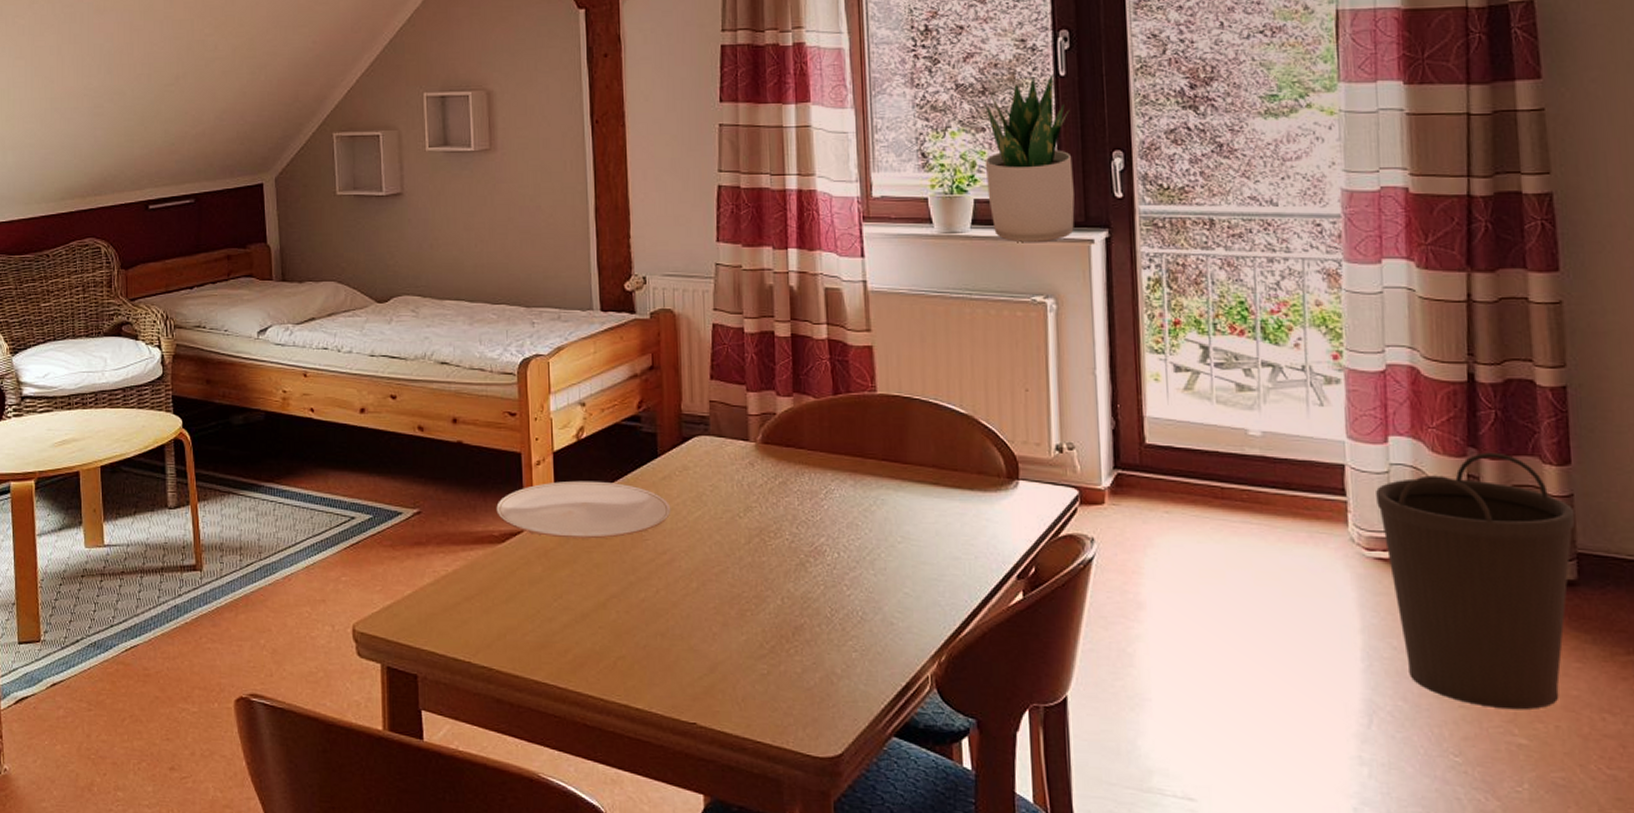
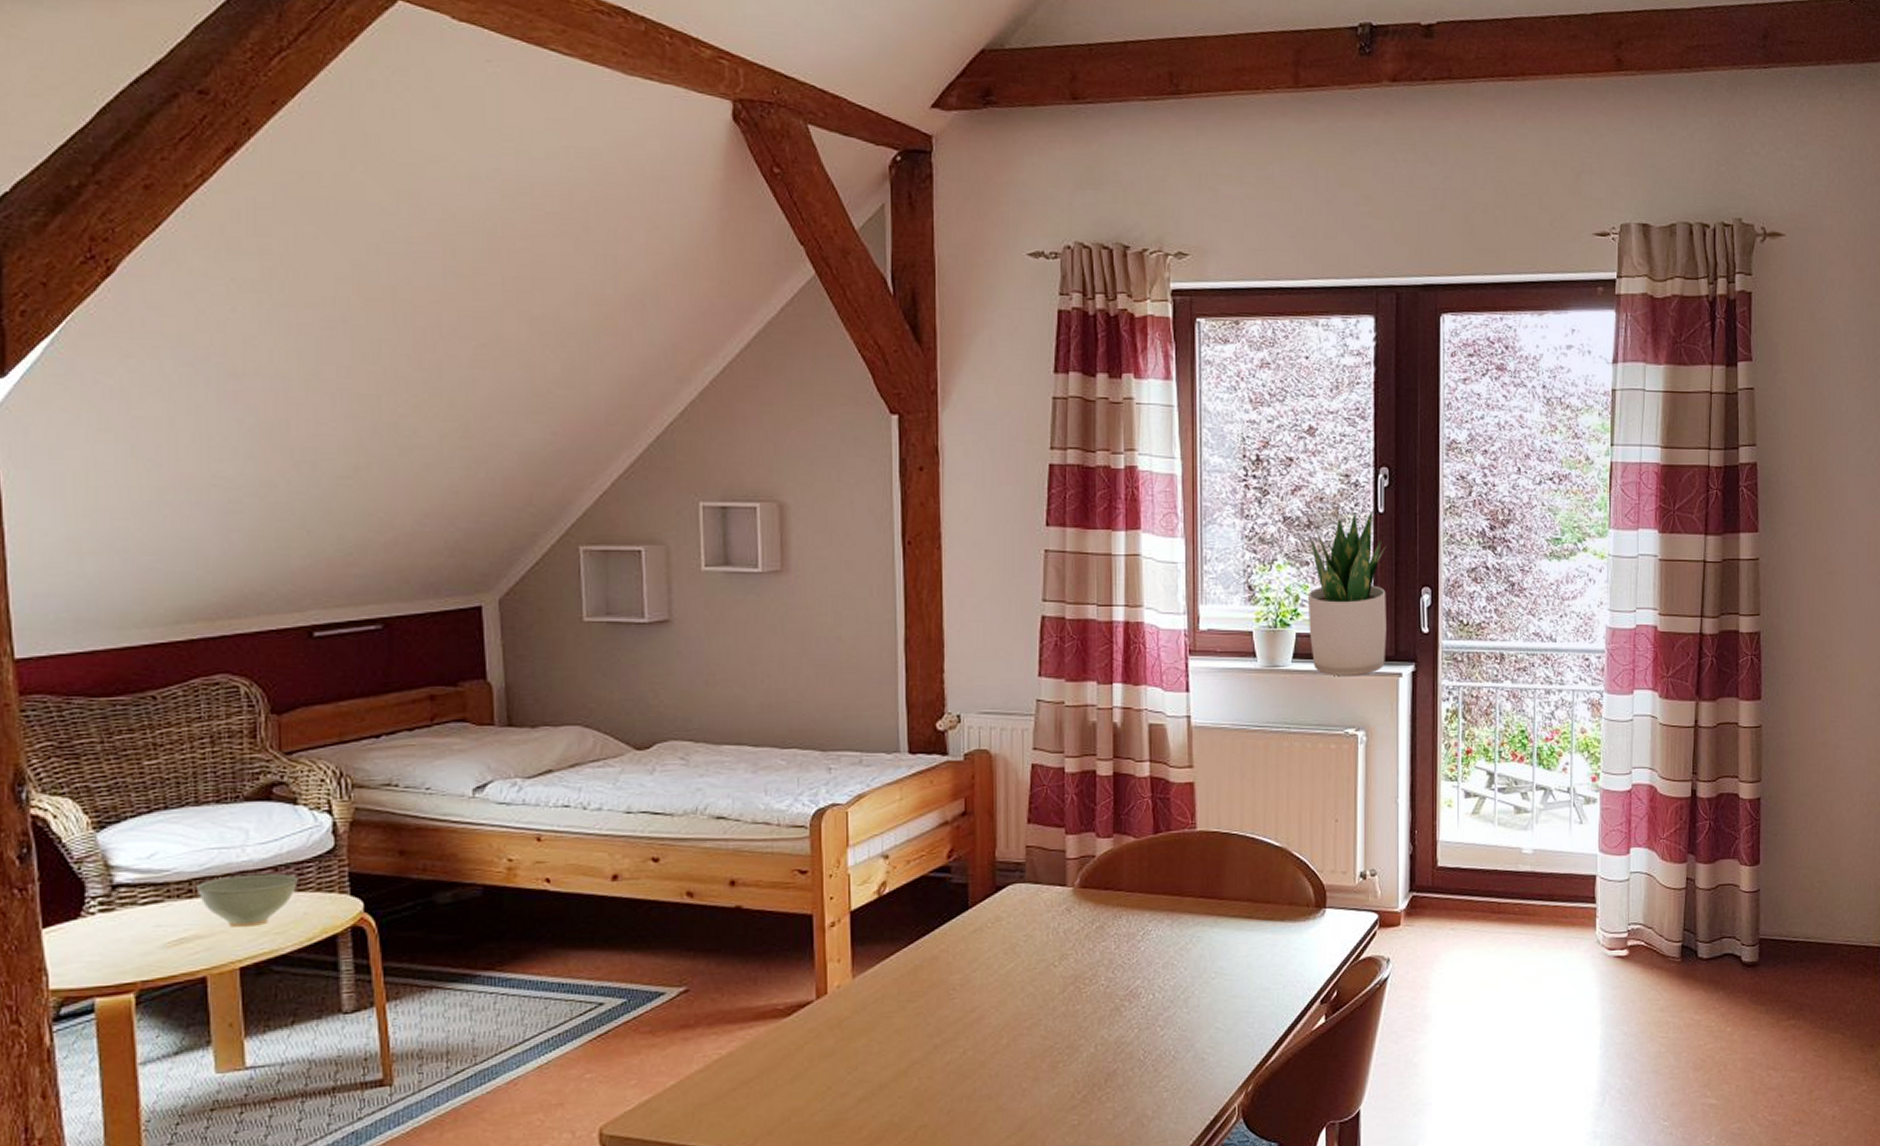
bowl: none [74,393,140,435] -> present [197,873,300,929]
plate: present [496,480,671,539] -> none [782,939,982,1006]
basket: present [1376,452,1576,710] -> none [1619,857,1760,1076]

